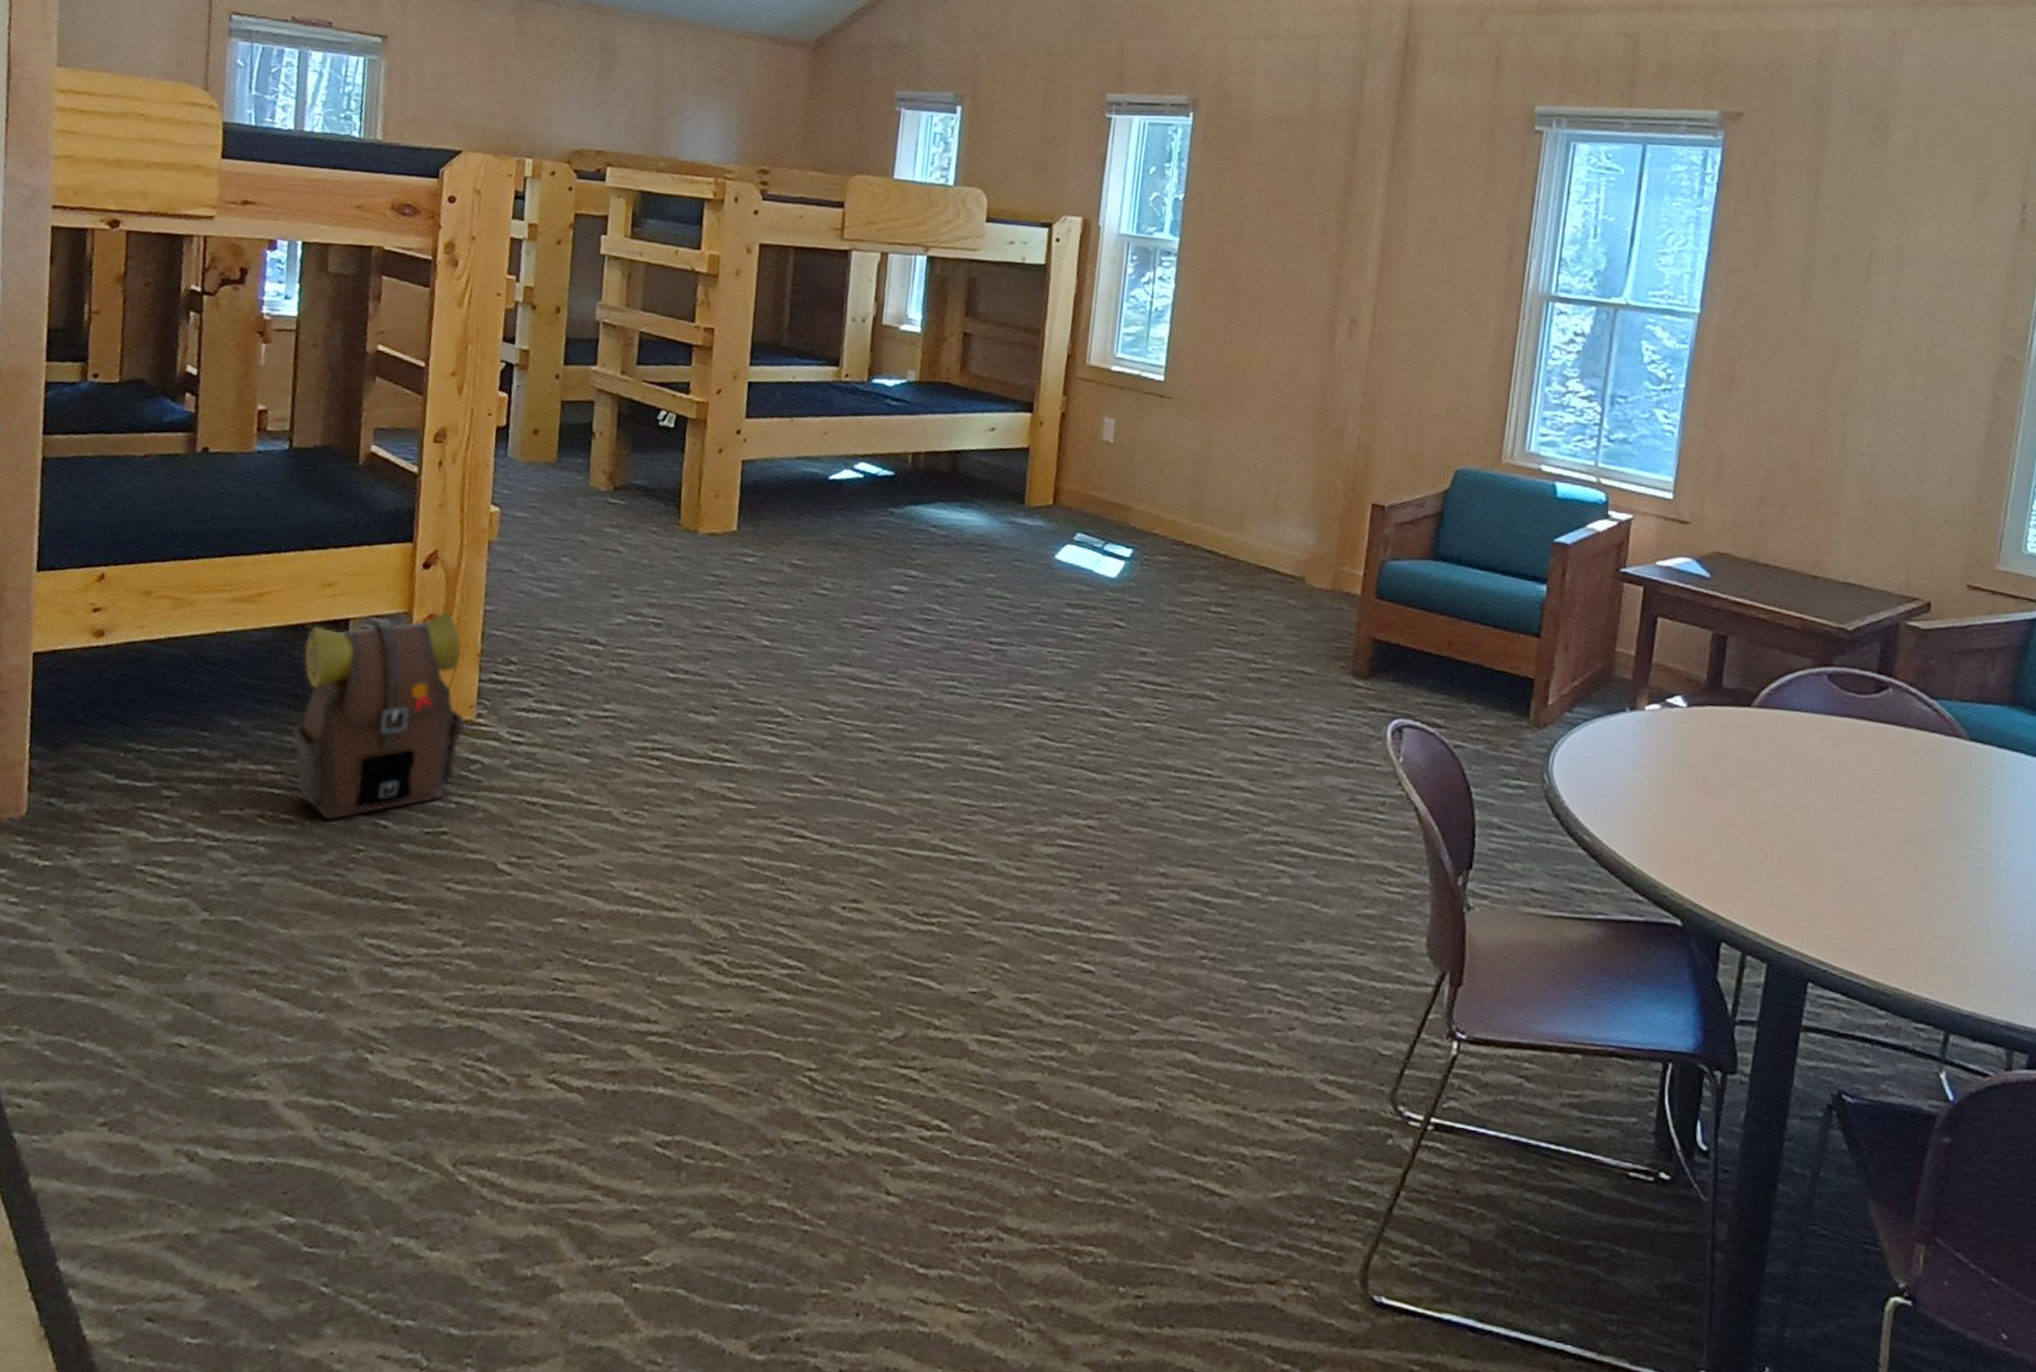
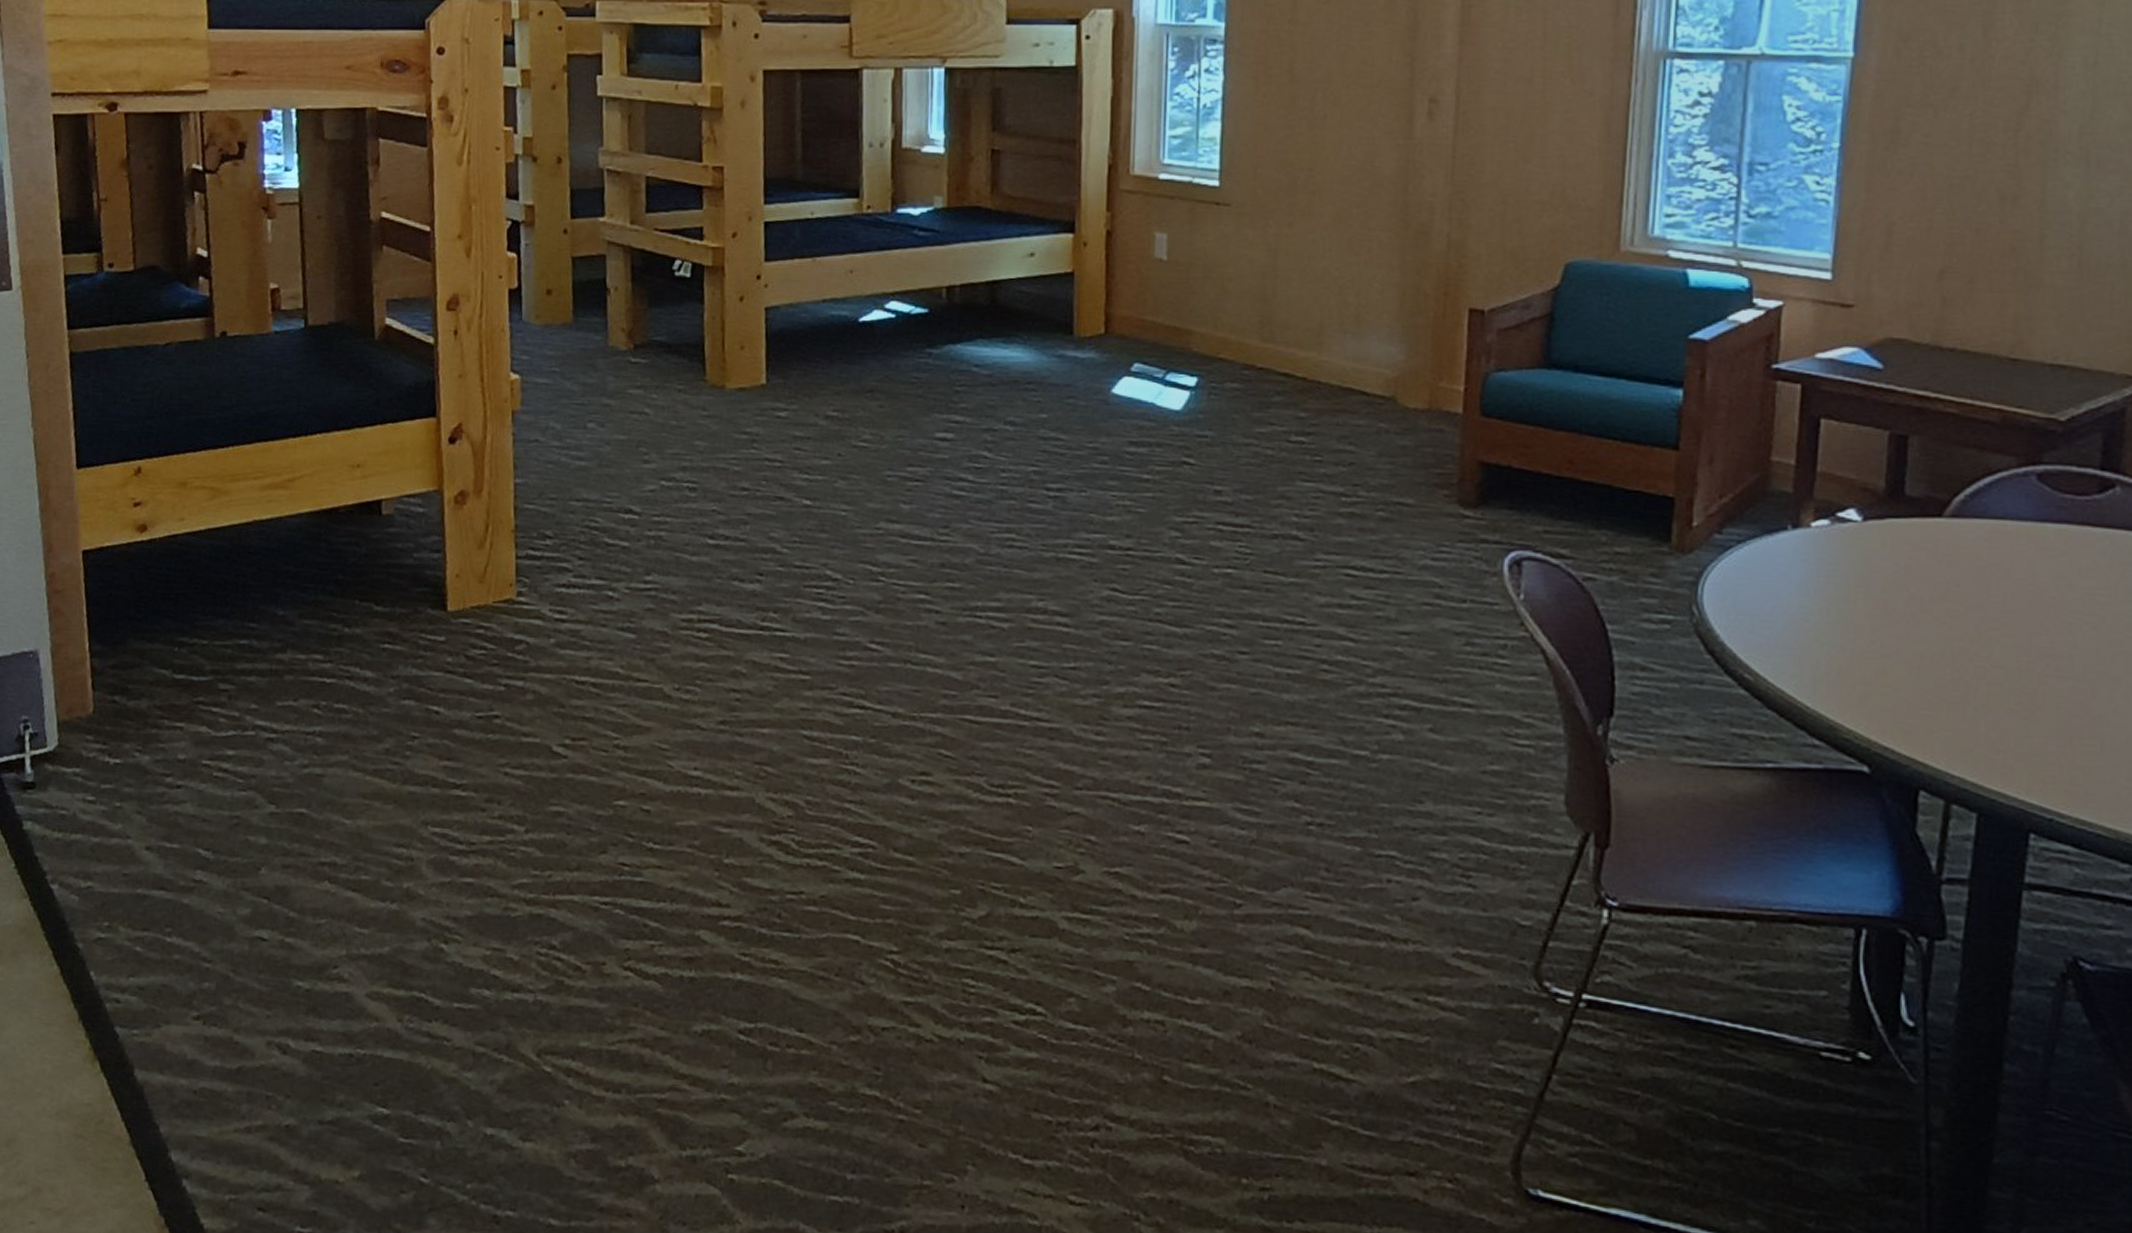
backpack: present [292,611,467,821] -> none [336,487,508,708]

